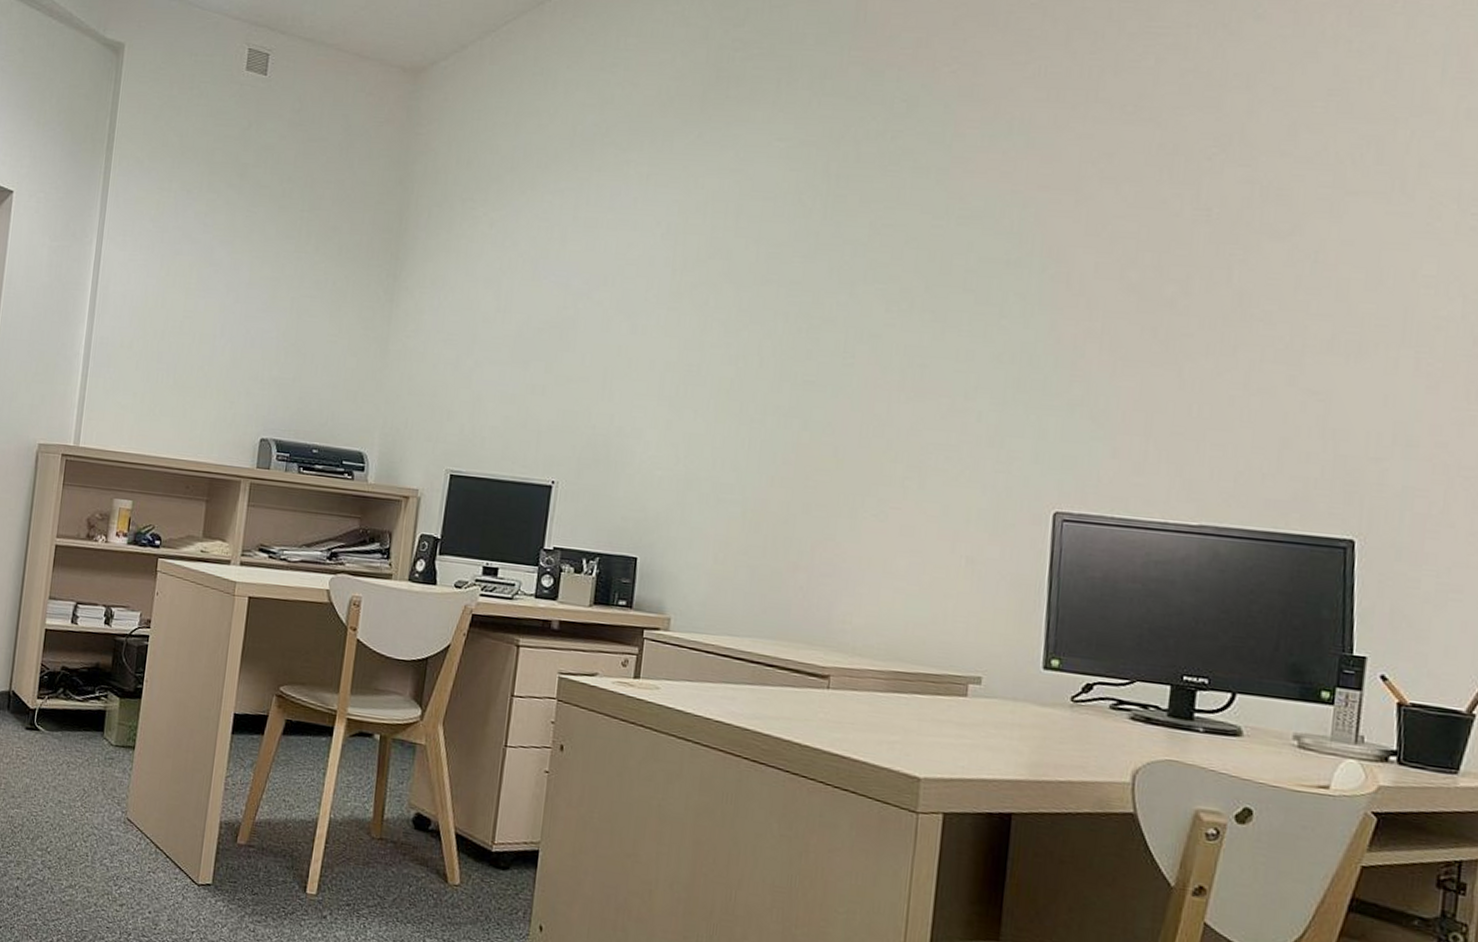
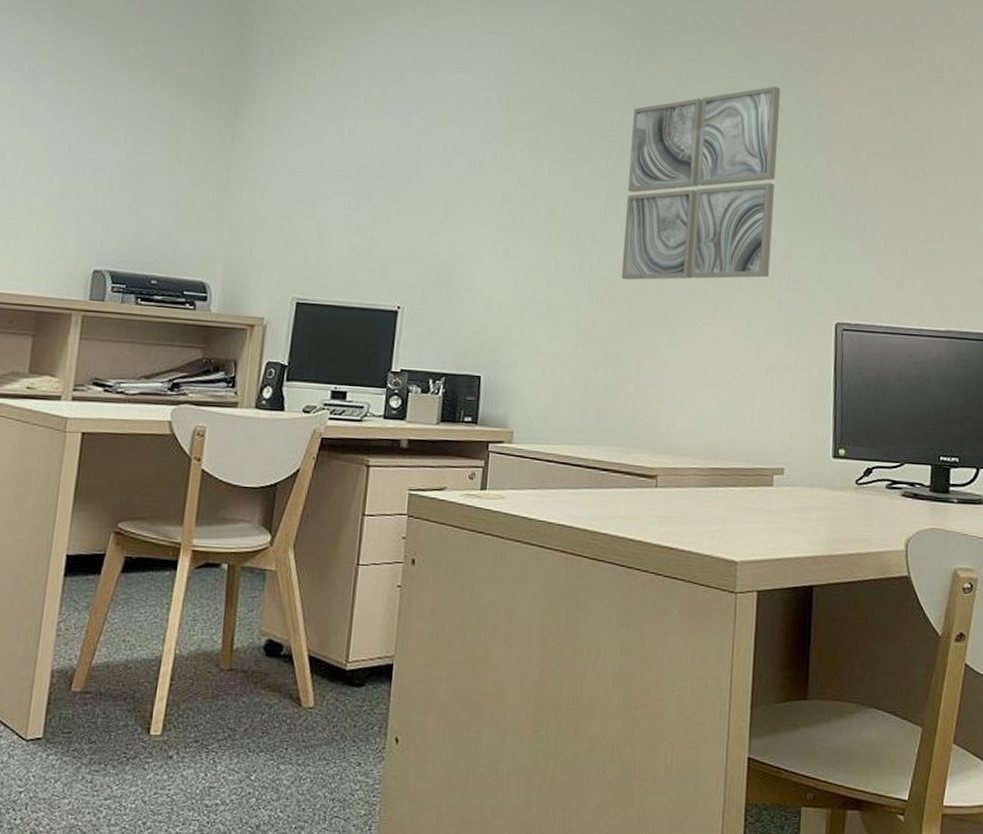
wall art: none [795,233,997,458] -> present [621,86,781,281]

